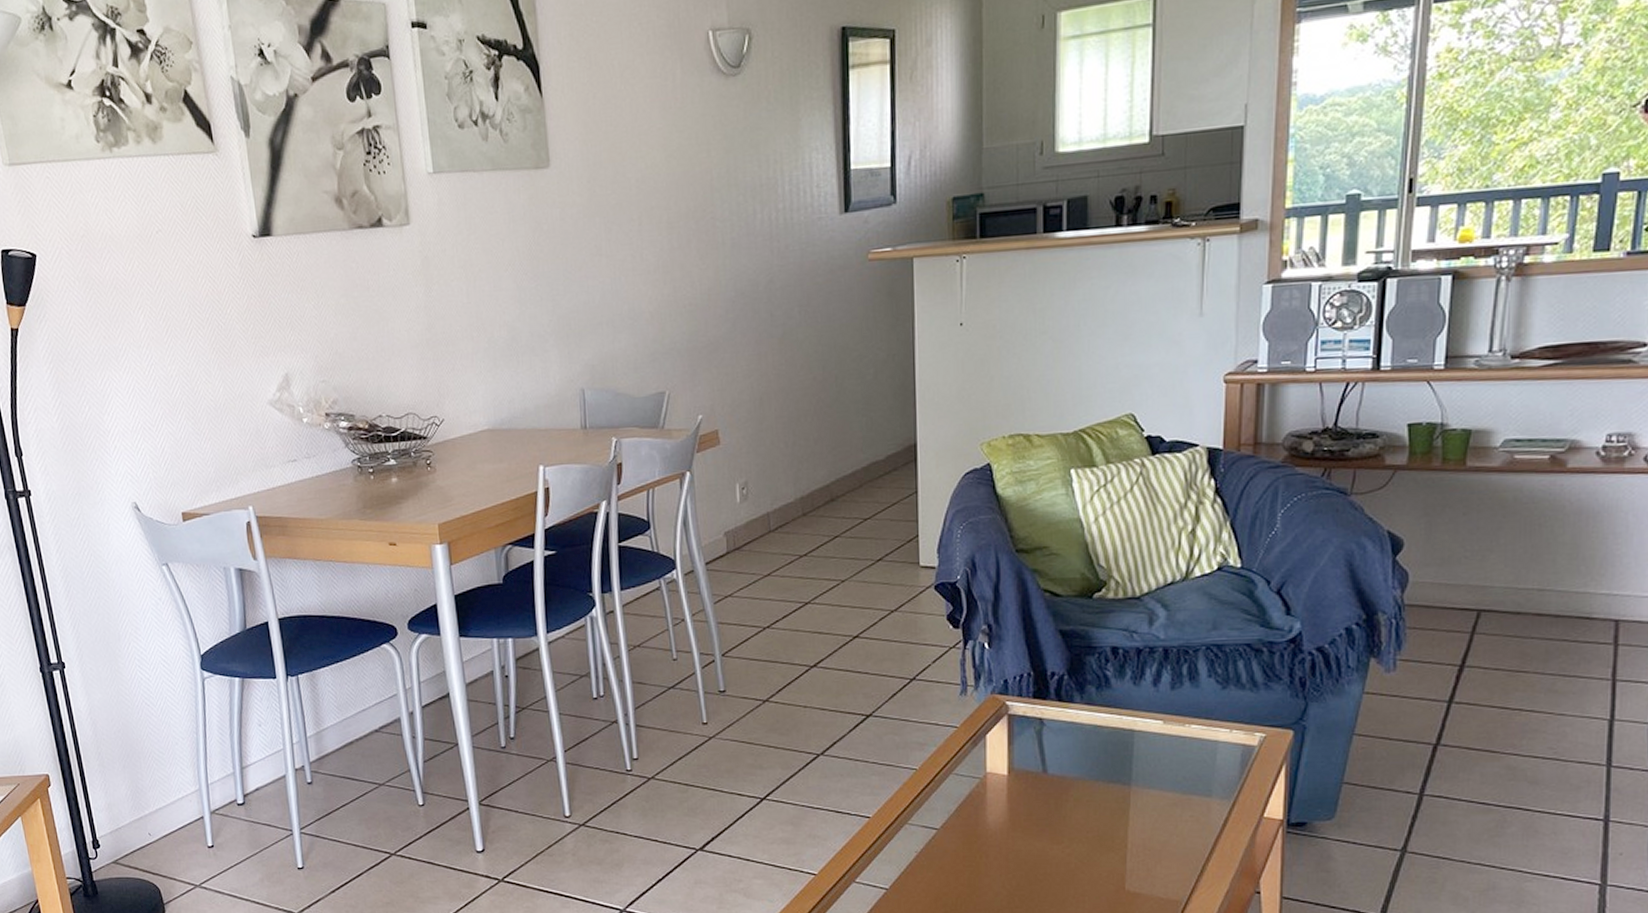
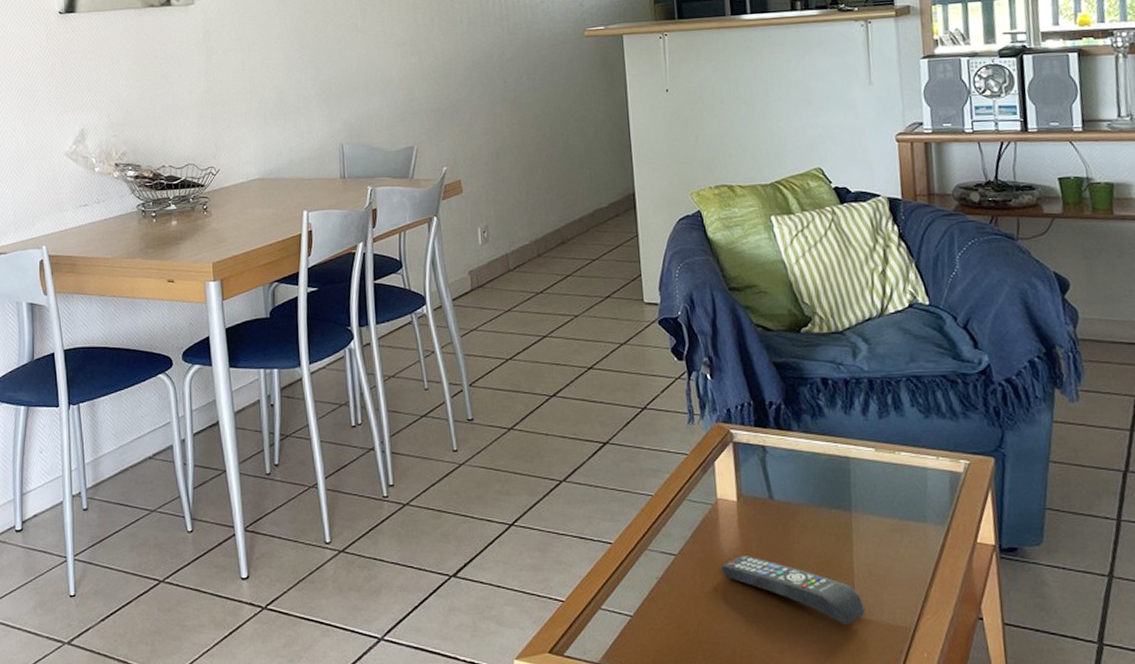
remote control: none [985,830,1135,898] -> present [721,556,865,625]

